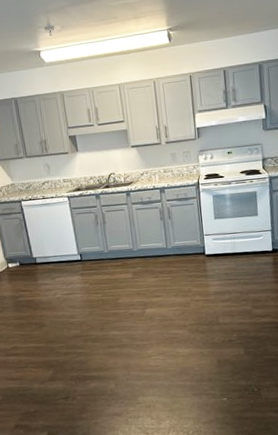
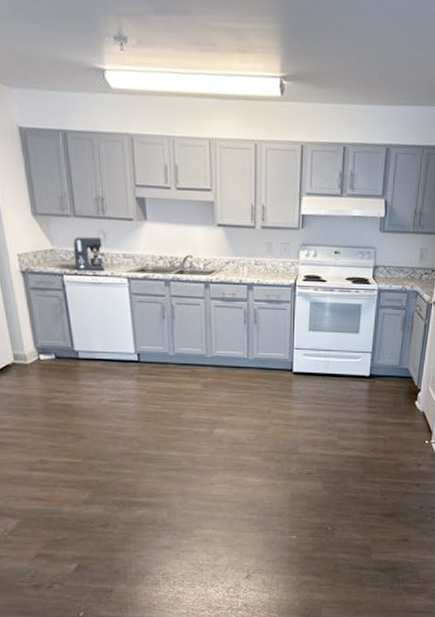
coffee maker: none [26,170,52,197] -> present [73,237,107,272]

